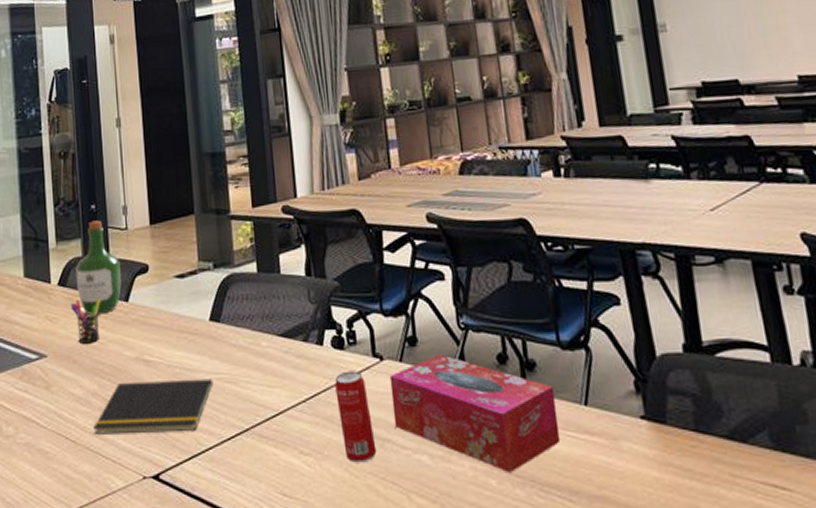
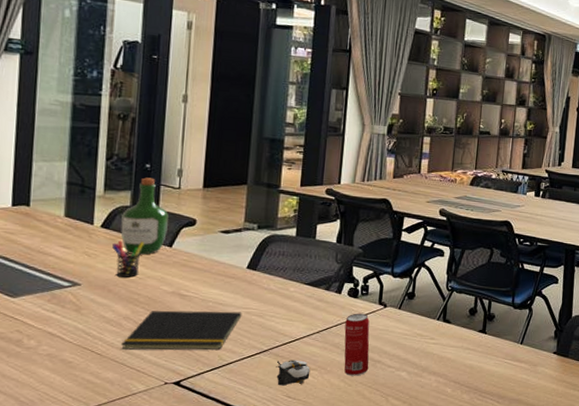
computer mouse: none [261,441,305,479] -> present [276,360,310,386]
tissue box: present [389,354,561,474] -> none [386,306,503,385]

